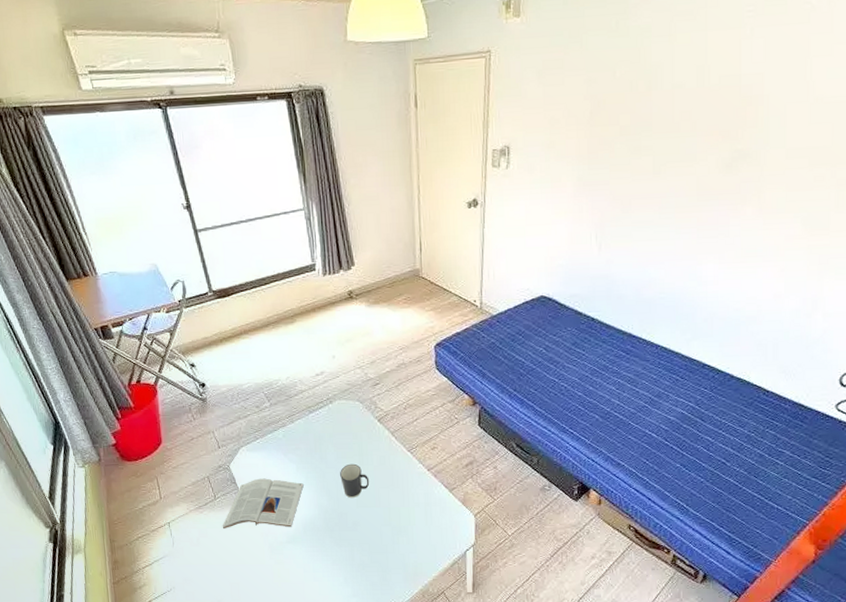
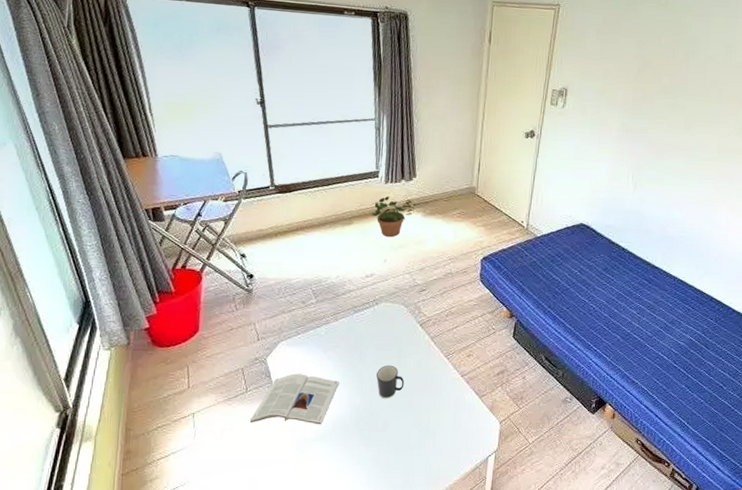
potted plant: none [313,289,357,332] -> present [371,196,414,238]

